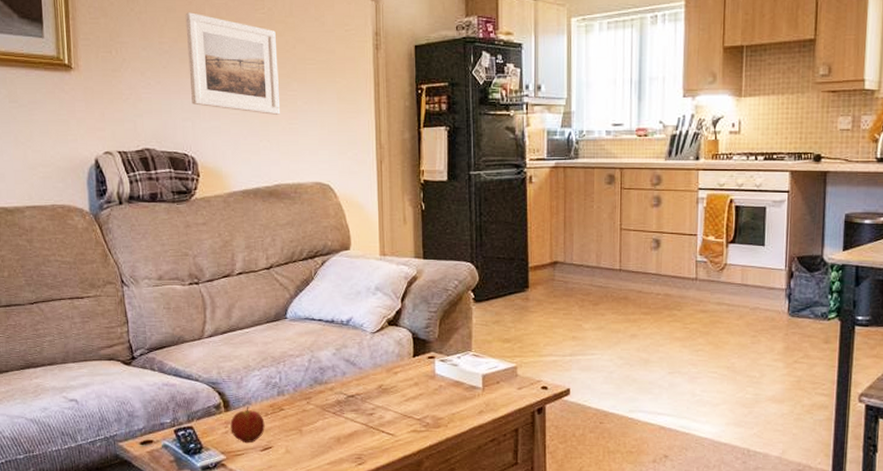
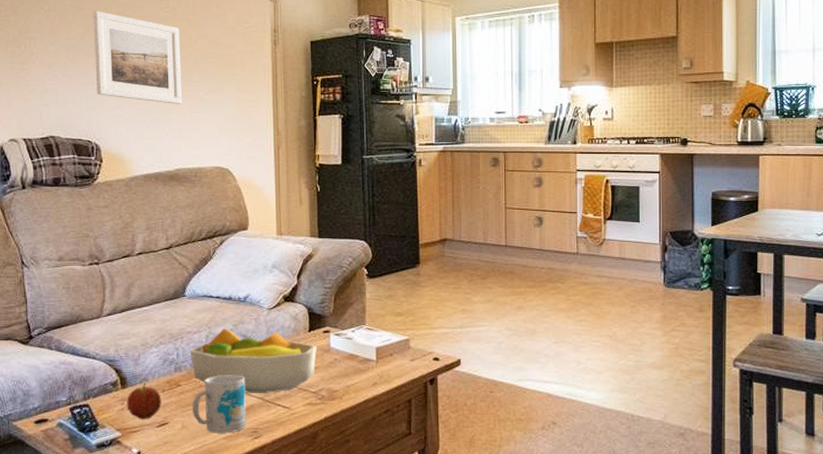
fruit bowl: none [292,352,421,419] -> present [189,328,317,393]
mug: none [296,400,350,459] -> present [193,375,246,433]

